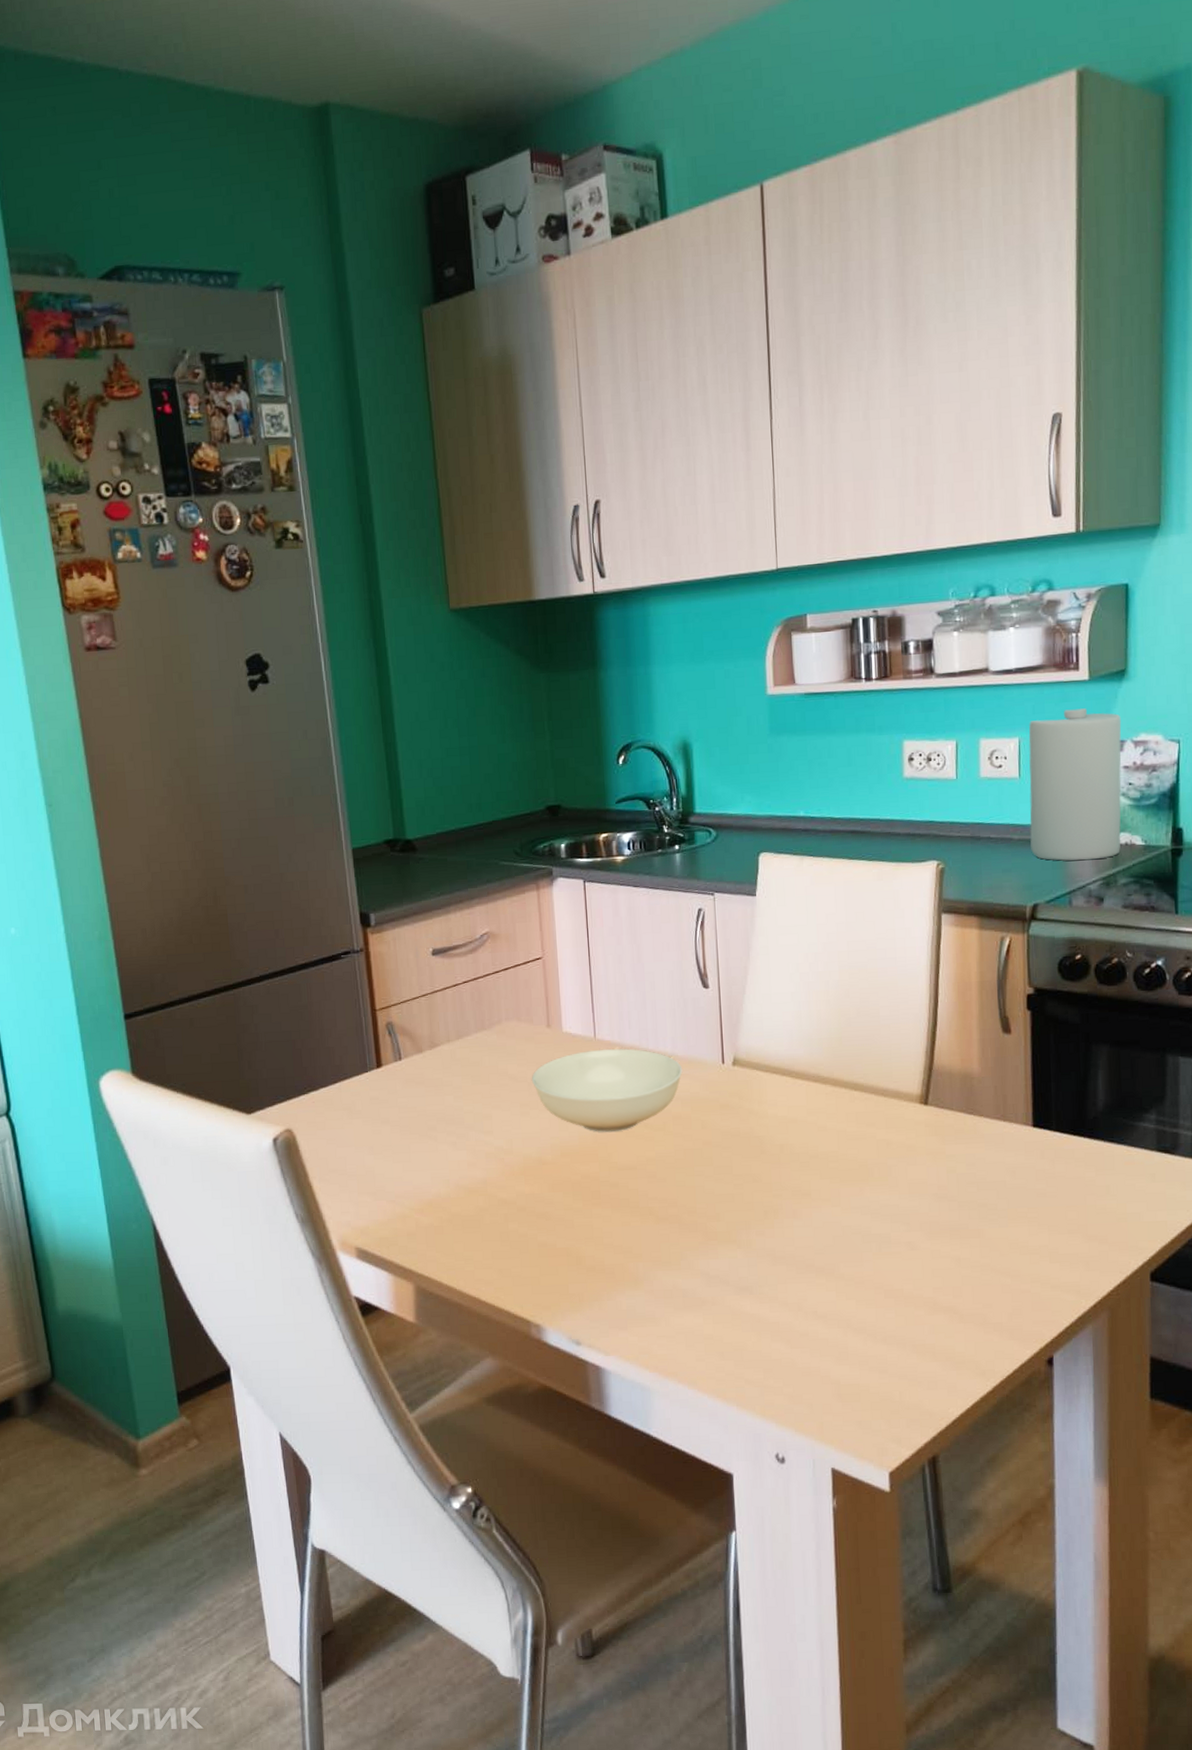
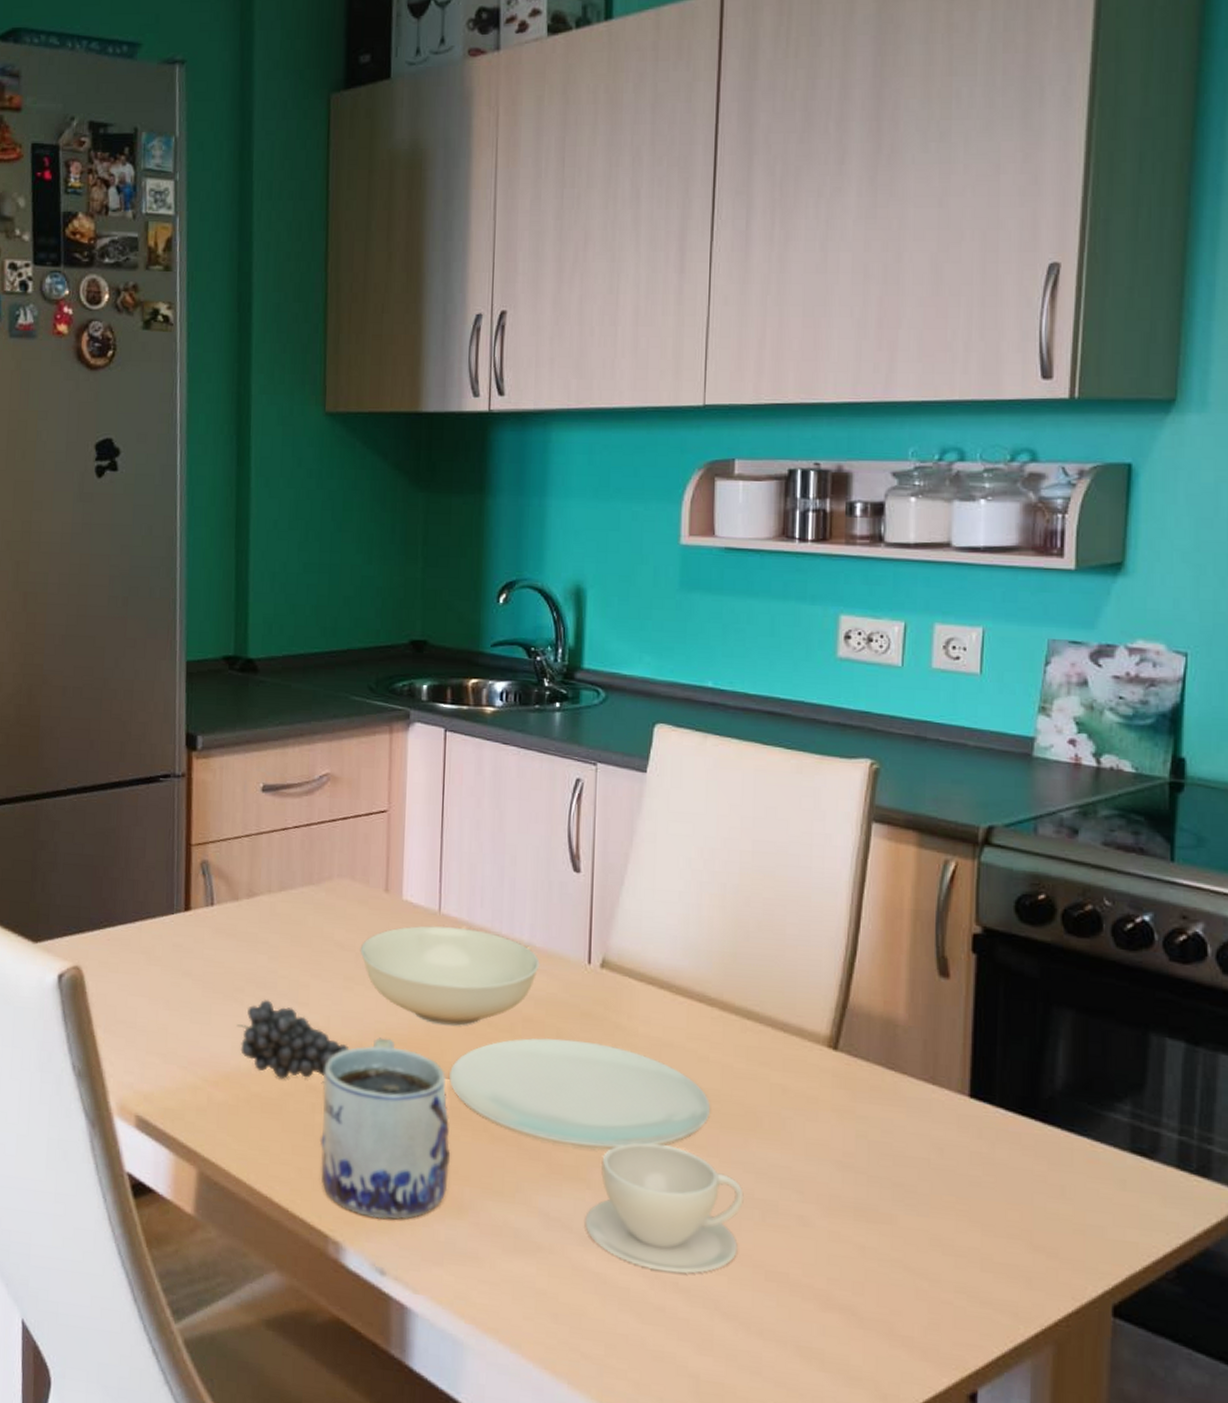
fruit: none [433,1132,532,1199] -> present [236,999,350,1080]
mug: none [511,1150,625,1300] -> present [319,1037,451,1219]
plate: none [617,1127,832,1216] -> present [449,1038,711,1151]
teacup: none [738,1202,863,1305] -> present [585,1142,744,1274]
paper towel holder: present [1028,708,1122,861] -> none [989,601,1114,783]

